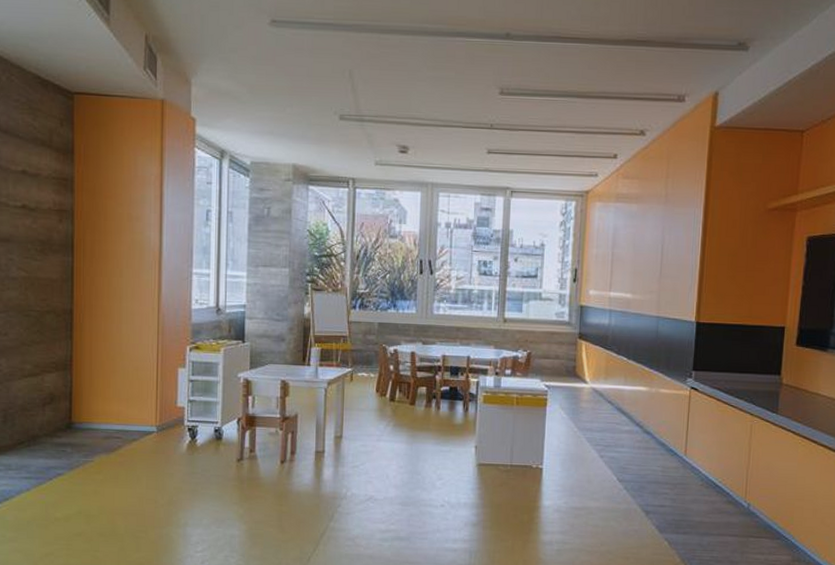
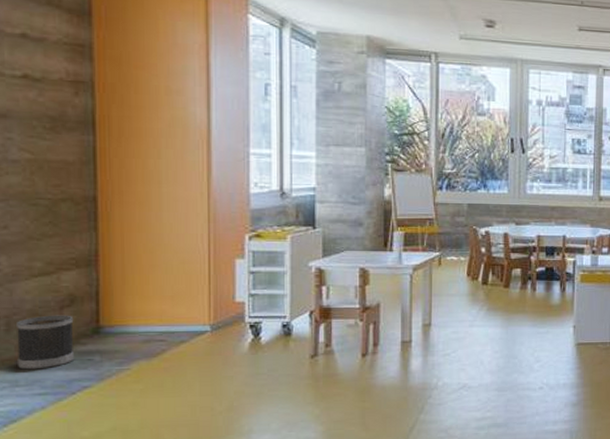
wastebasket: none [11,410,53,457] -> present [17,315,75,370]

